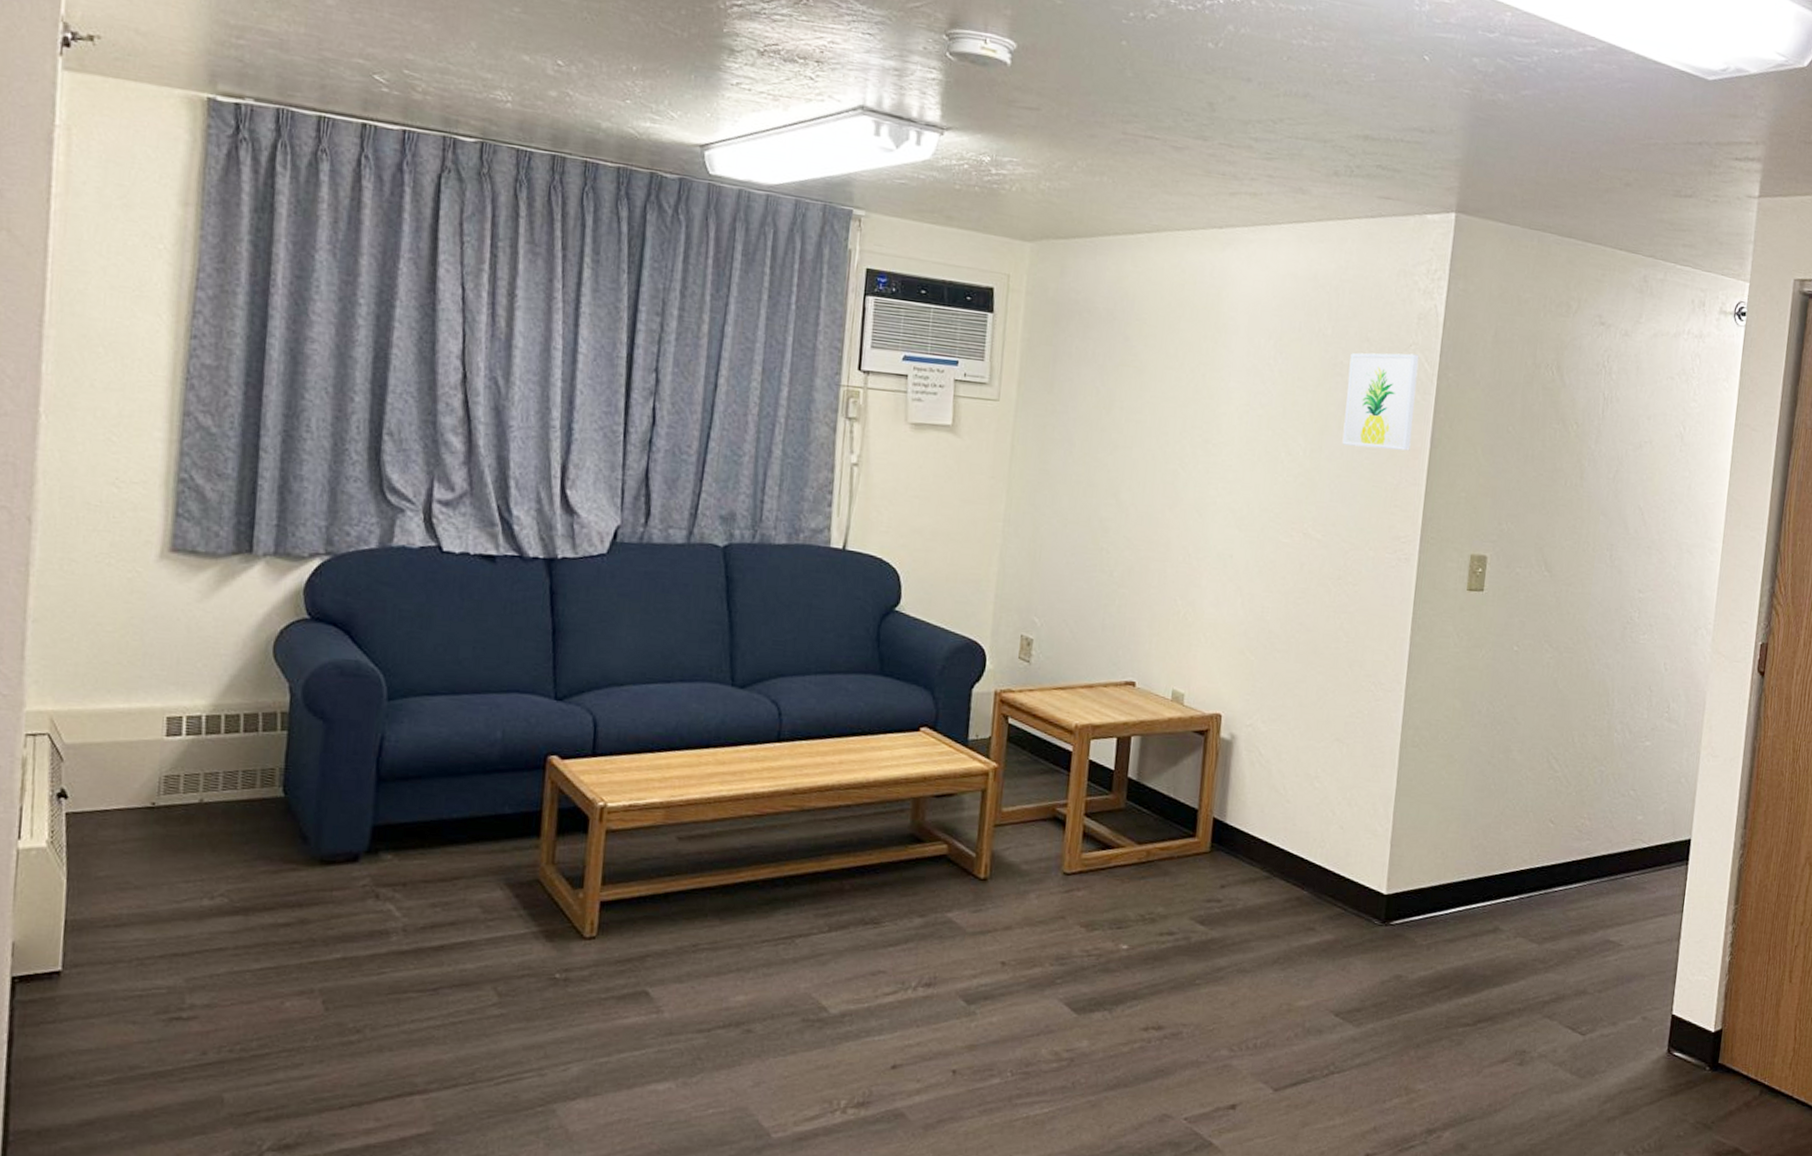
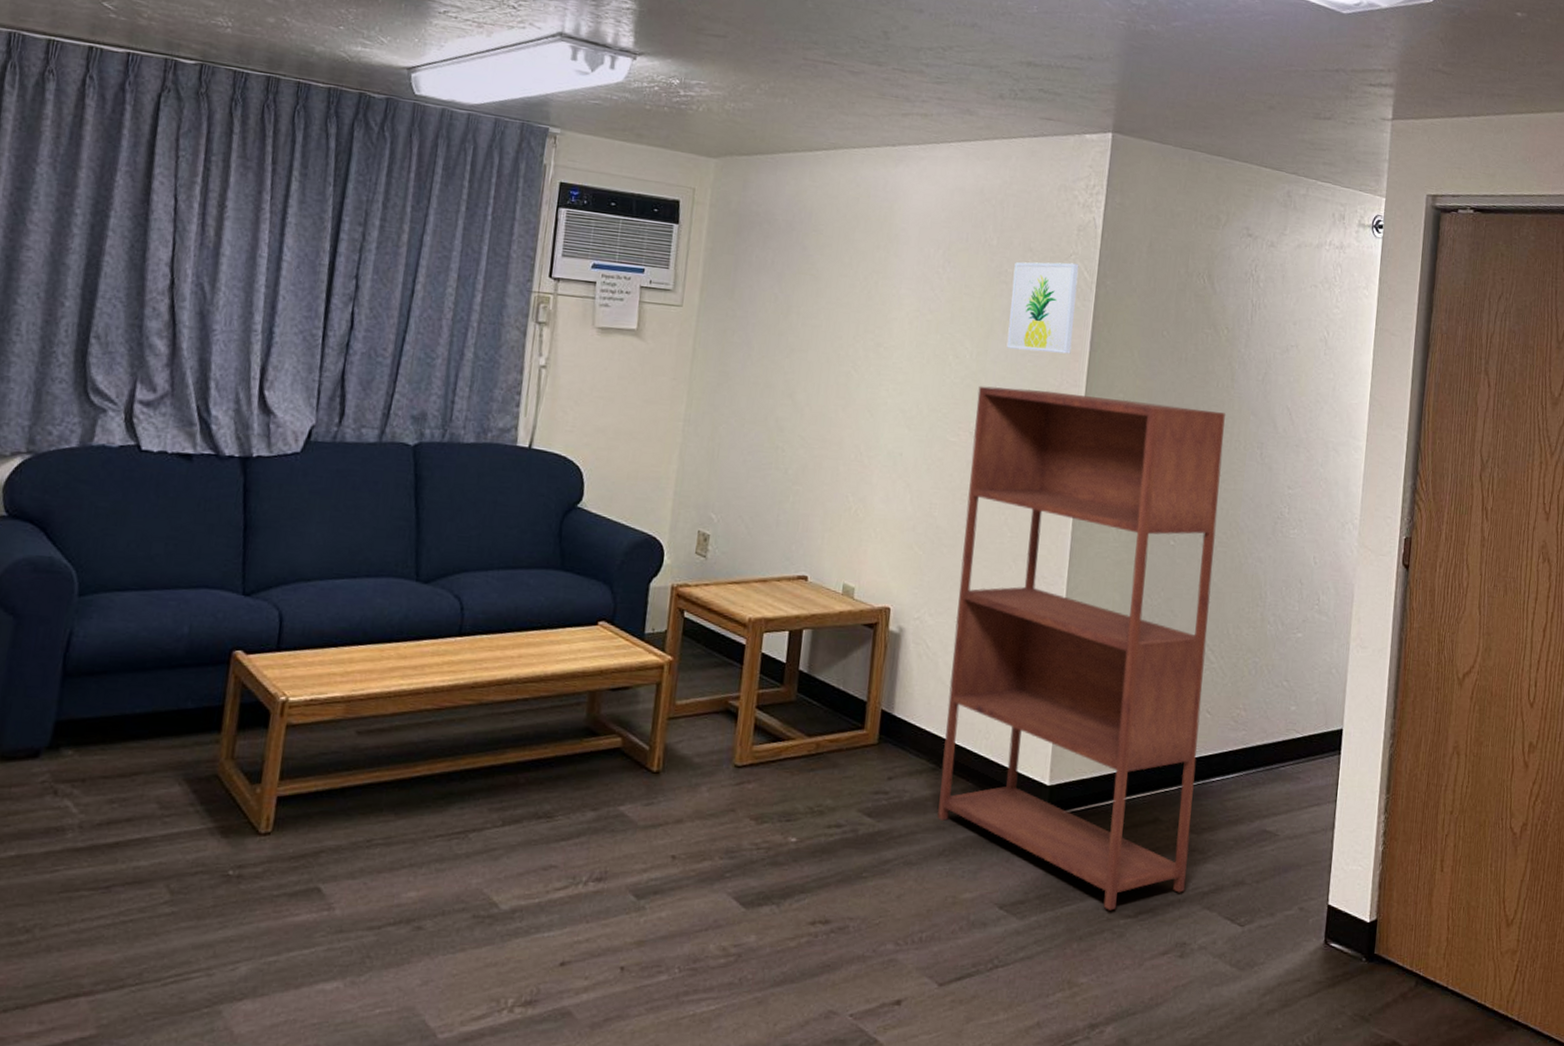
bookshelf: none [1271,484,1575,1019] -> present [937,385,1227,911]

